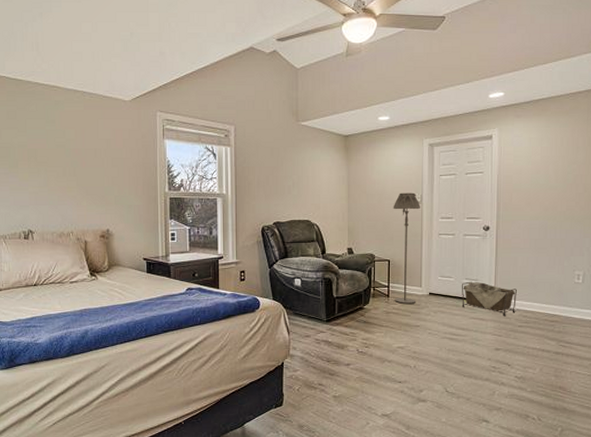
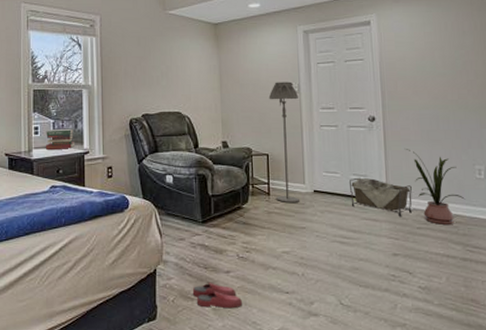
books: none [181,235,209,255] -> present [45,128,74,150]
slippers: none [315,373,359,396] -> present [192,282,242,309]
house plant: none [514,256,563,323] -> present [405,149,465,224]

